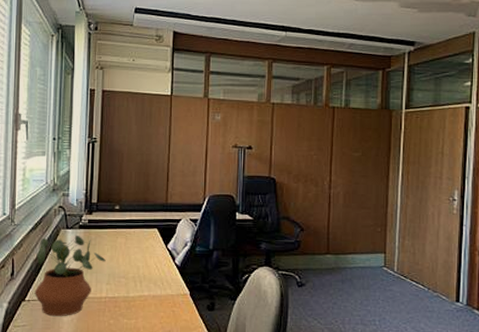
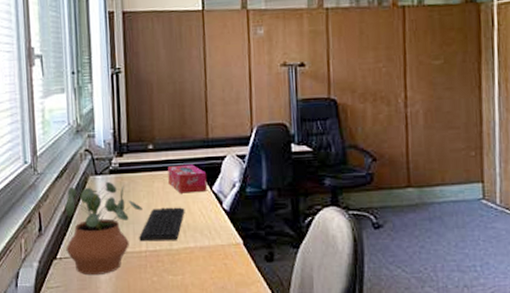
keyboard: none [101,260,143,289] -> present [139,207,185,240]
tissue box: none [130,224,164,249] -> present [168,164,207,193]

